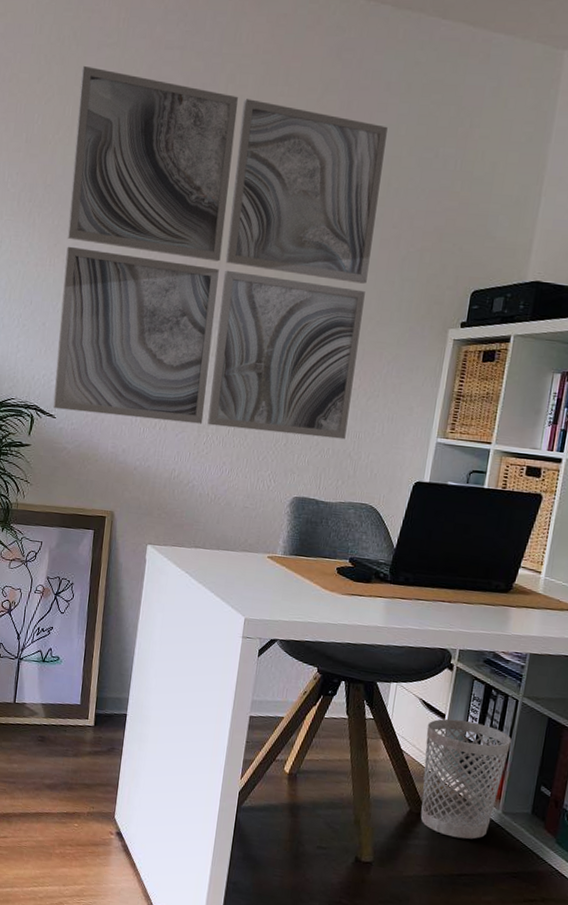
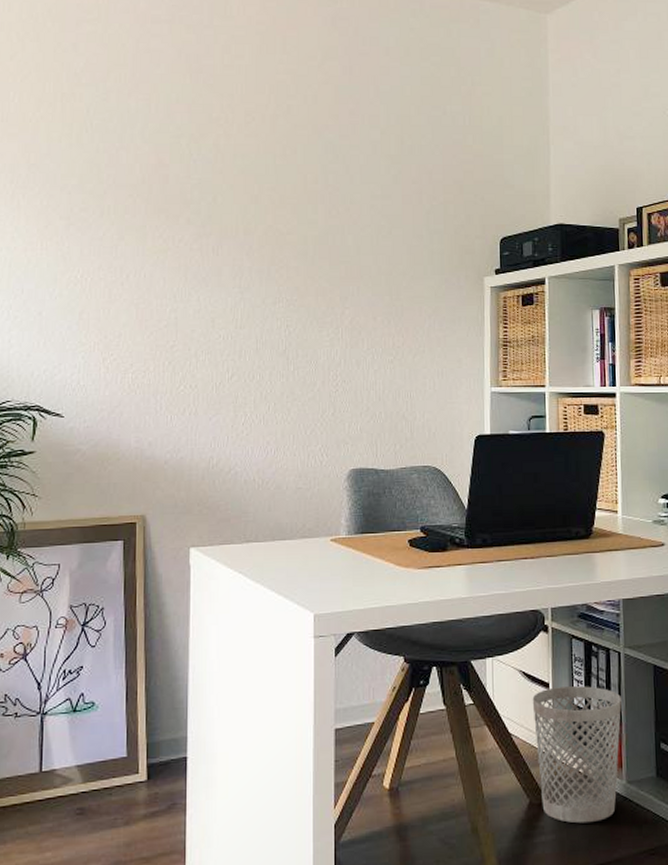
wall art: present [53,65,388,440] -> none [59,41,397,407]

